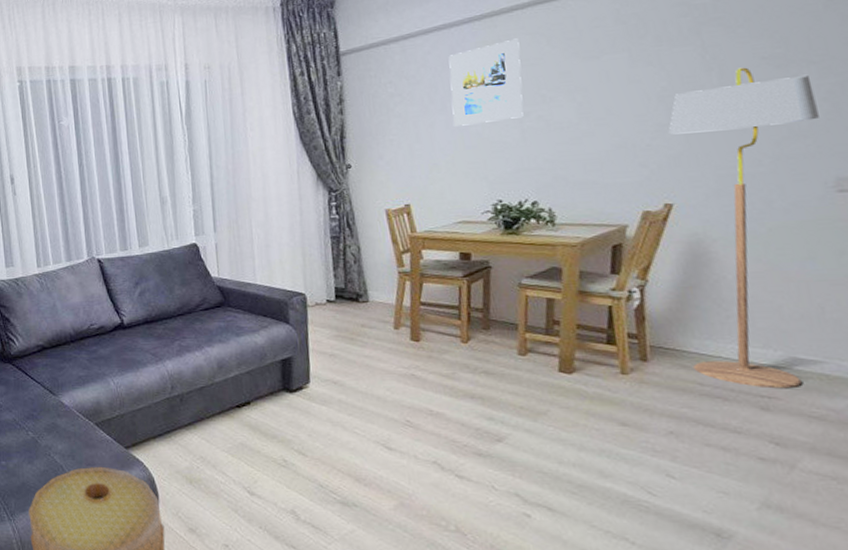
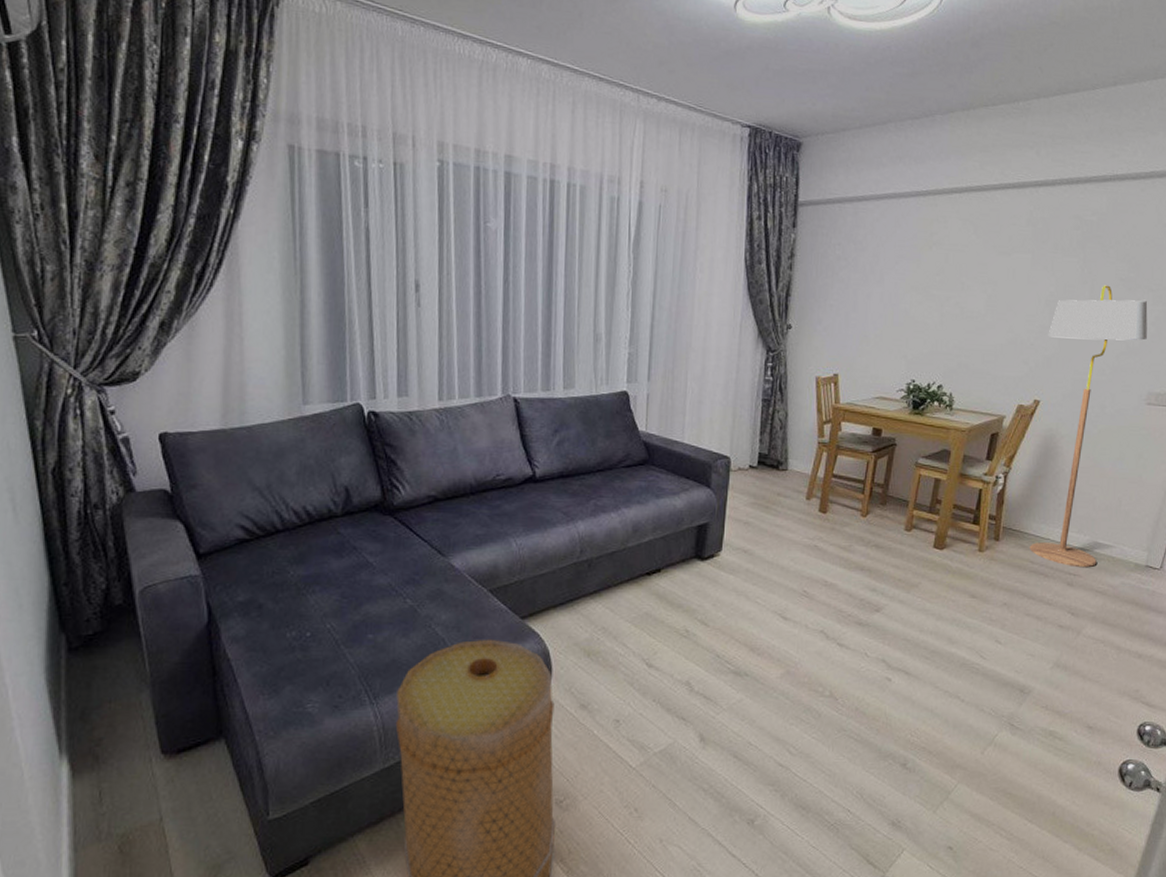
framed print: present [448,38,524,126] -> none [888,221,953,302]

